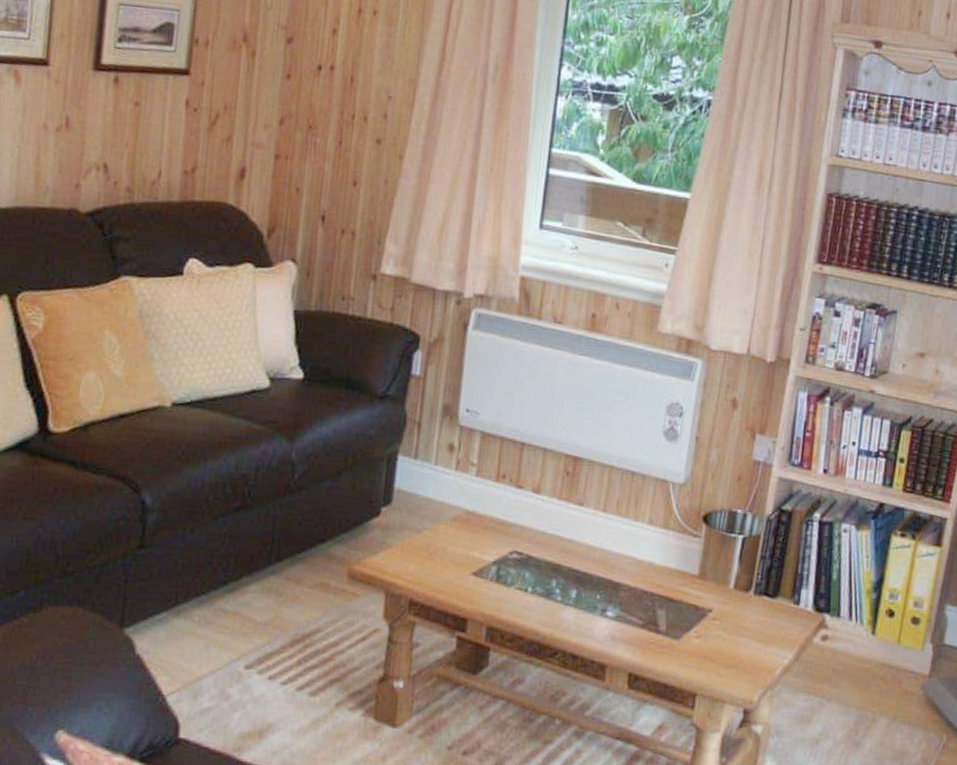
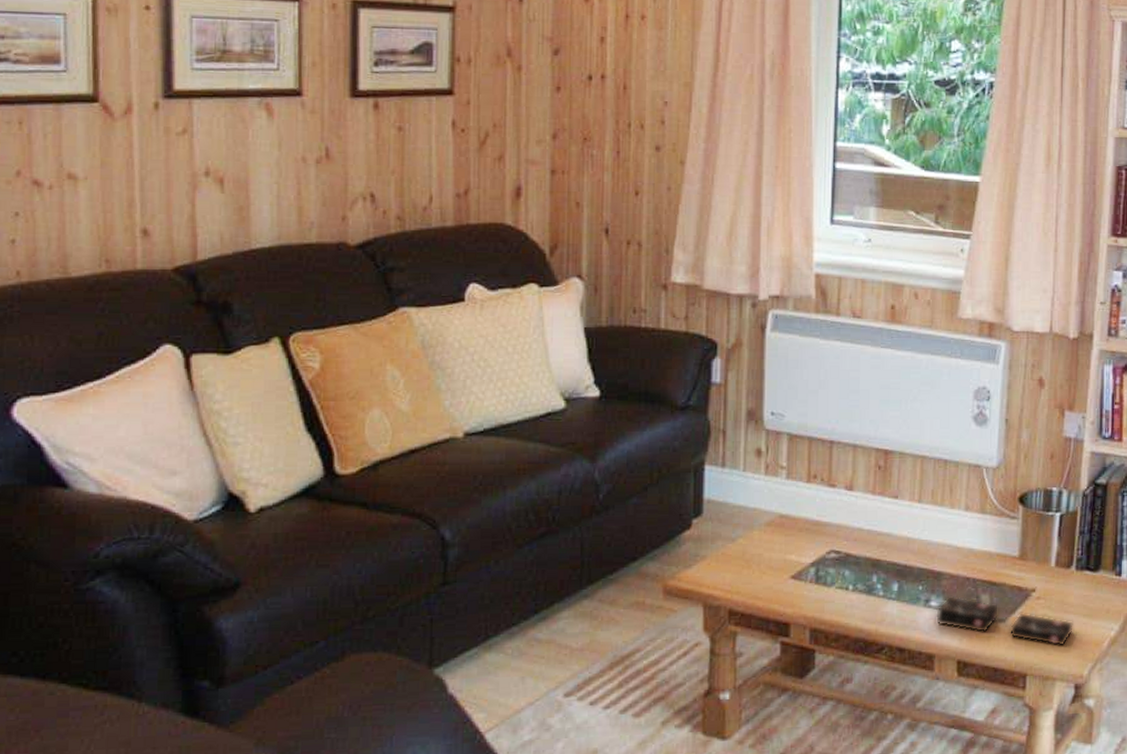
product box: none [611,608,748,669] -> present [936,596,1075,646]

